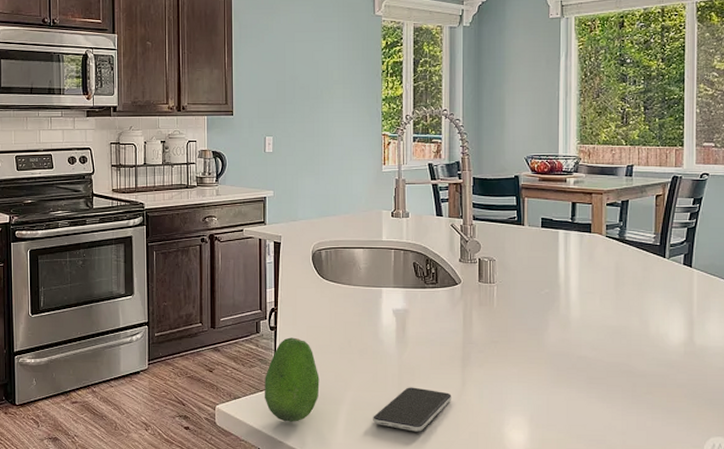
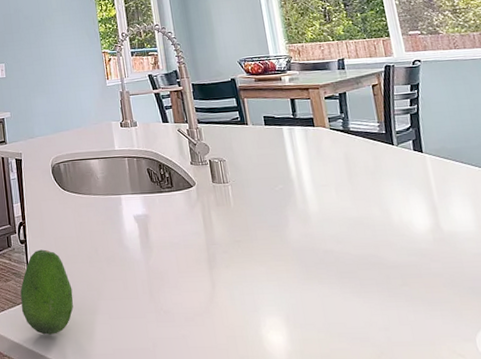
smartphone: present [373,387,452,432] -> none [128,292,204,339]

